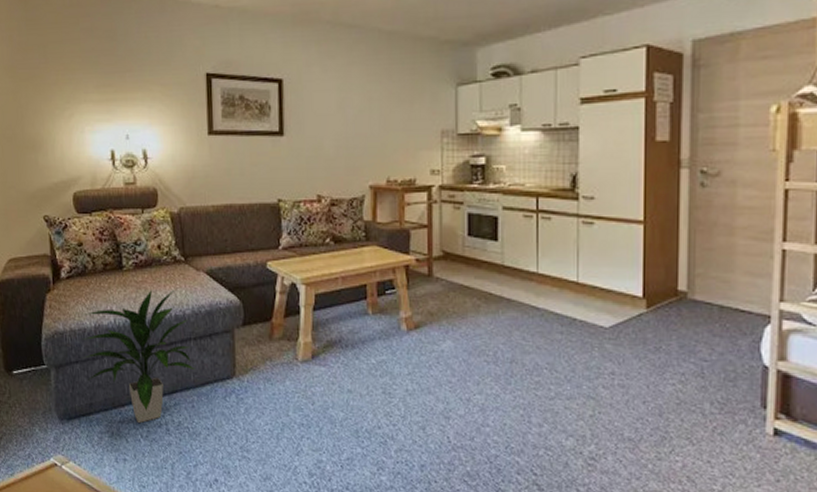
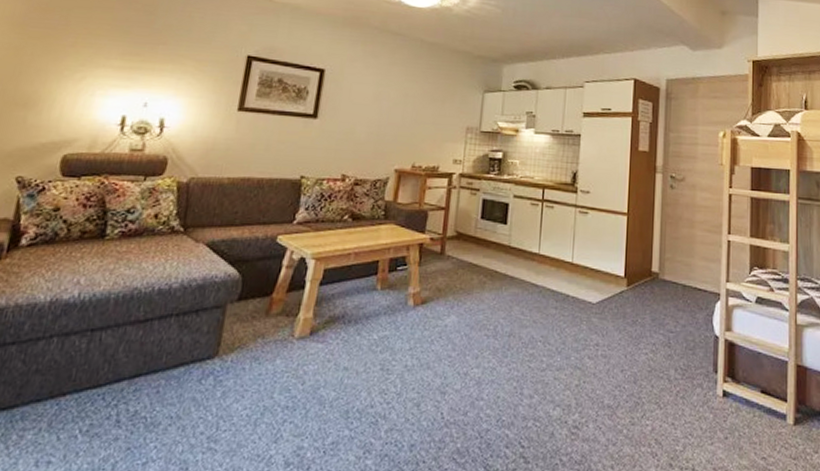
indoor plant: present [82,289,195,423] -> none [22,260,173,414]

